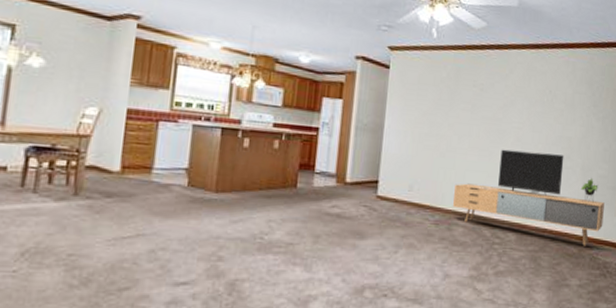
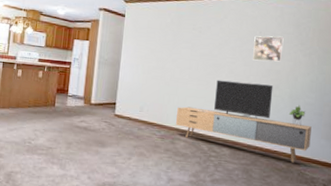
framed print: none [542,95,576,127] -> present [253,36,284,62]

